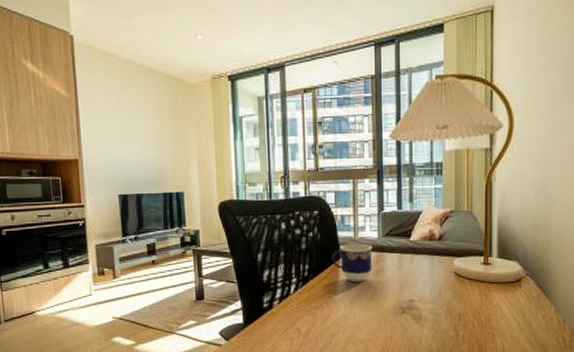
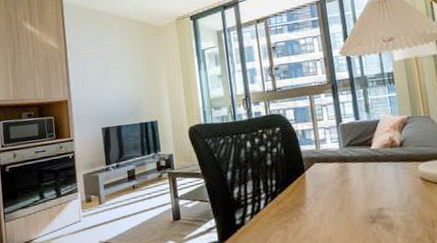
cup: present [332,243,373,282] -> none [297,155,337,194]

